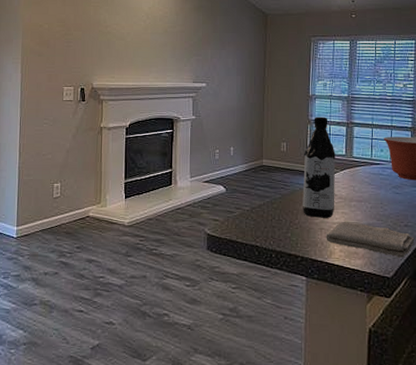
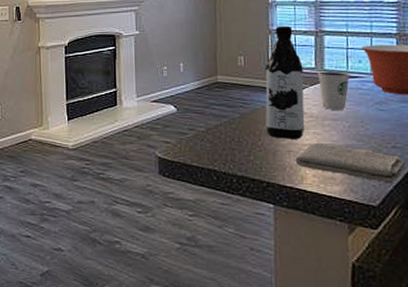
dixie cup: none [347,158,374,192] -> present [317,71,351,110]

